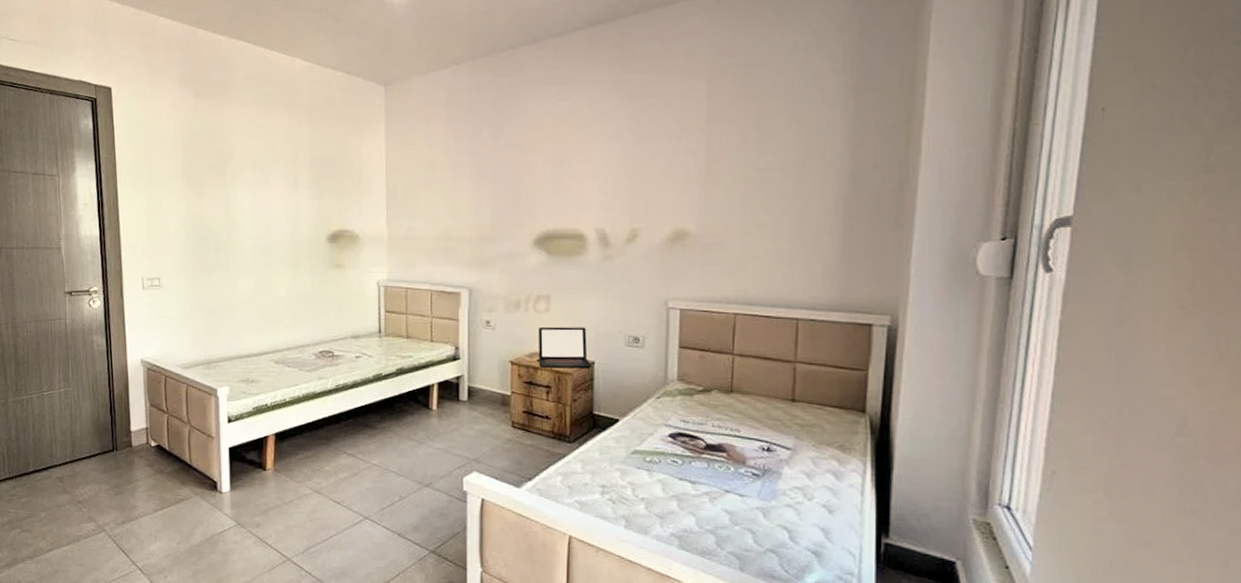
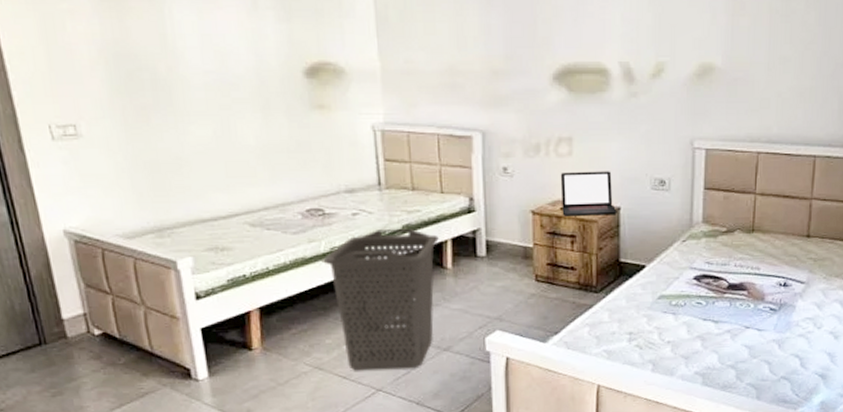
laundry basket: none [328,371,427,501] -> present [321,229,439,371]

